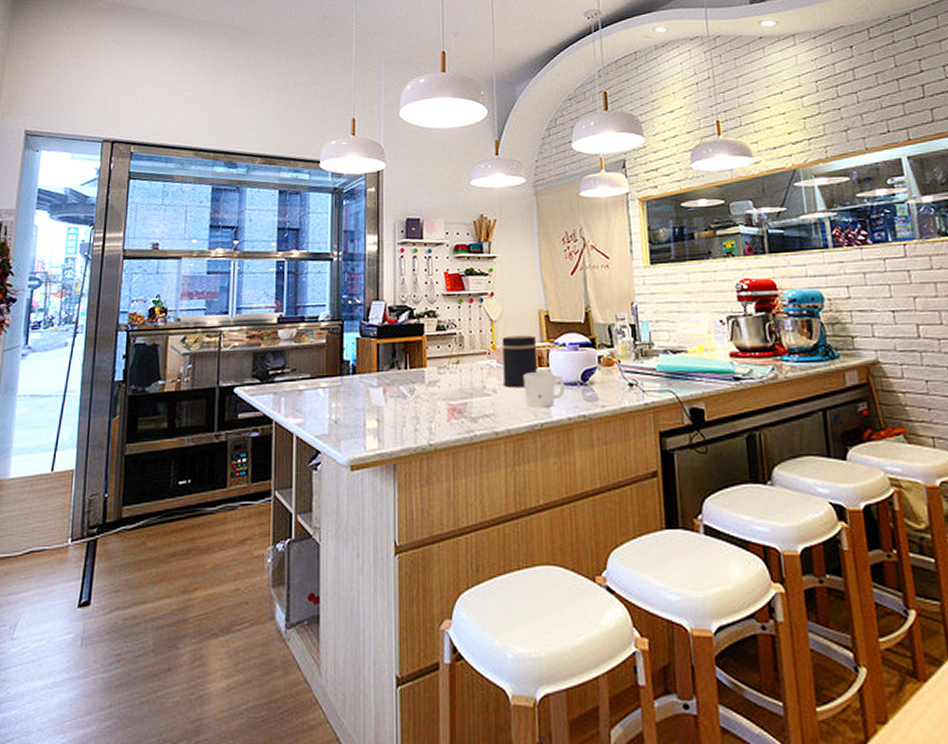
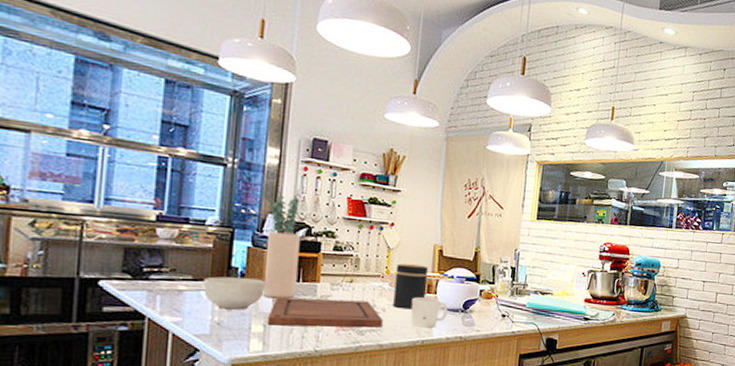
bowl: none [320,369,376,406] -> present [203,276,267,310]
vase: none [373,272,404,390] -> present [262,189,302,299]
cutting board: none [380,383,495,419] -> present [267,297,383,328]

